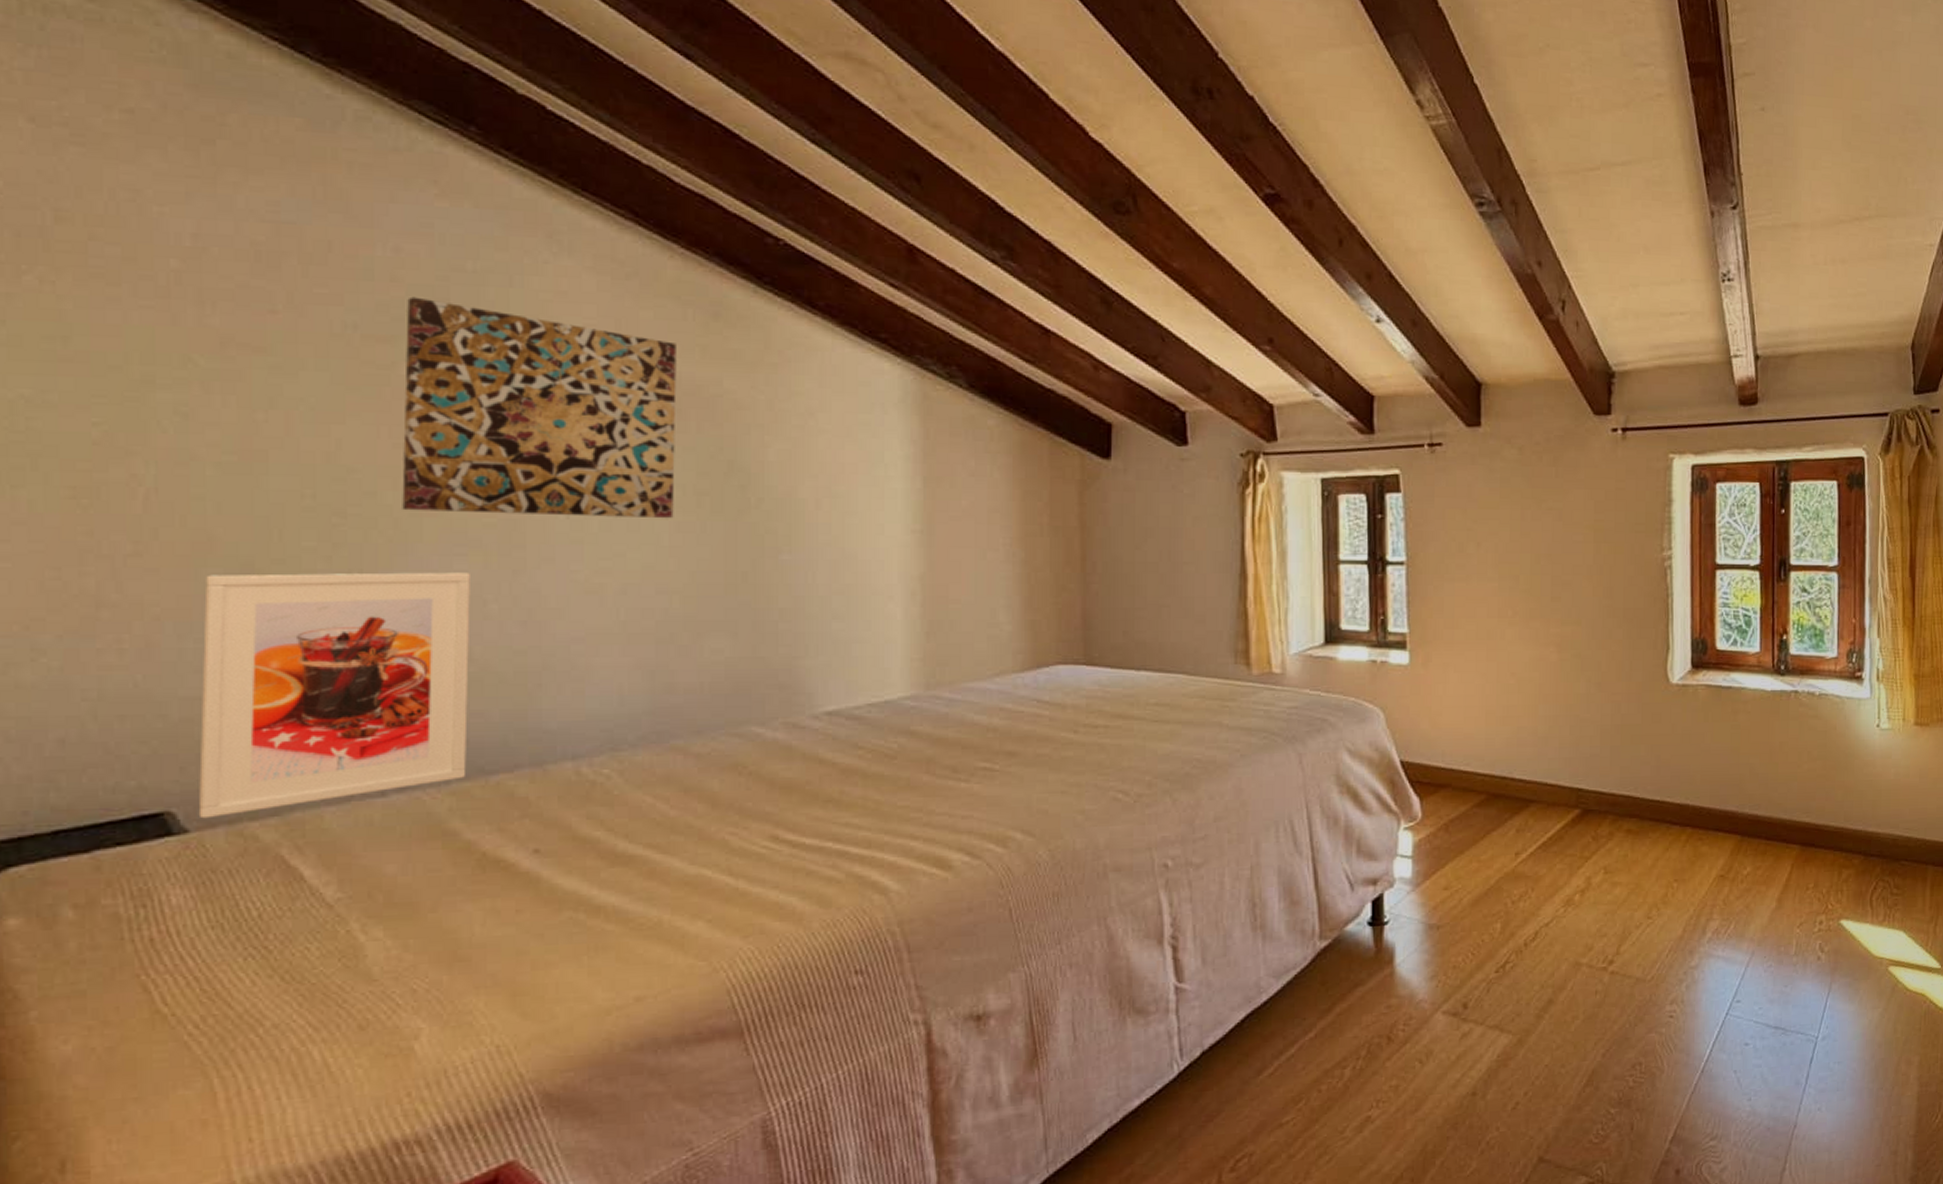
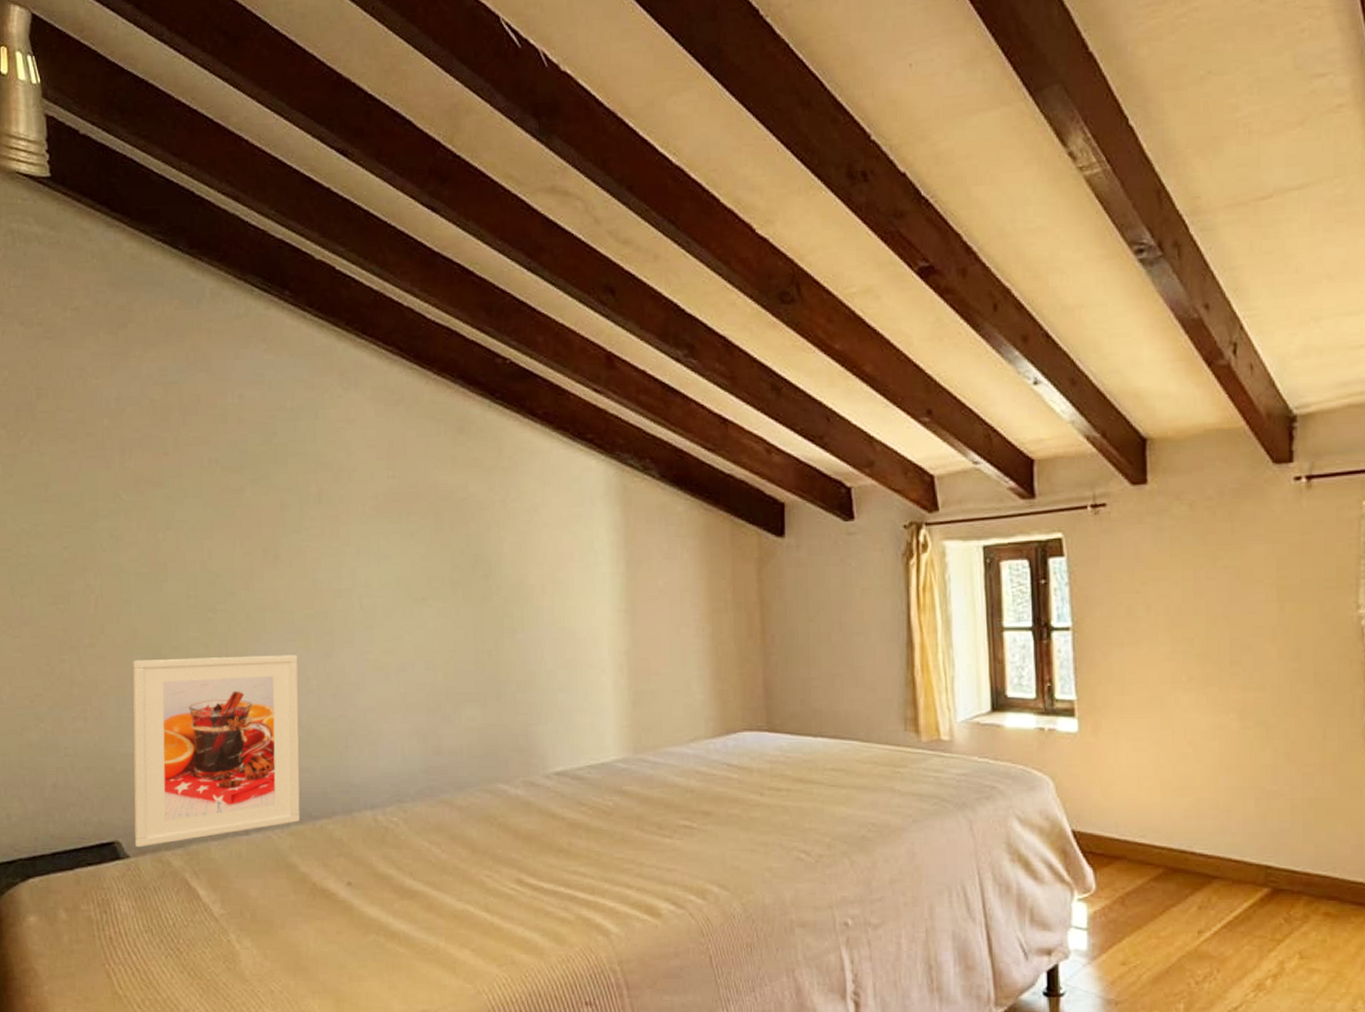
wall art: present [402,296,677,519] -> none [249,433,436,607]

